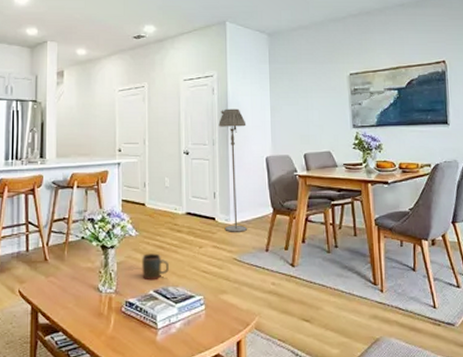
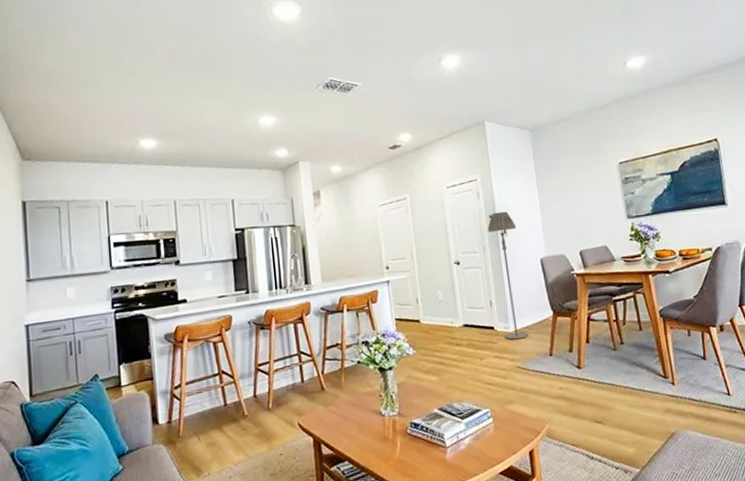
mug: present [141,253,169,280] -> none [422,370,452,398]

